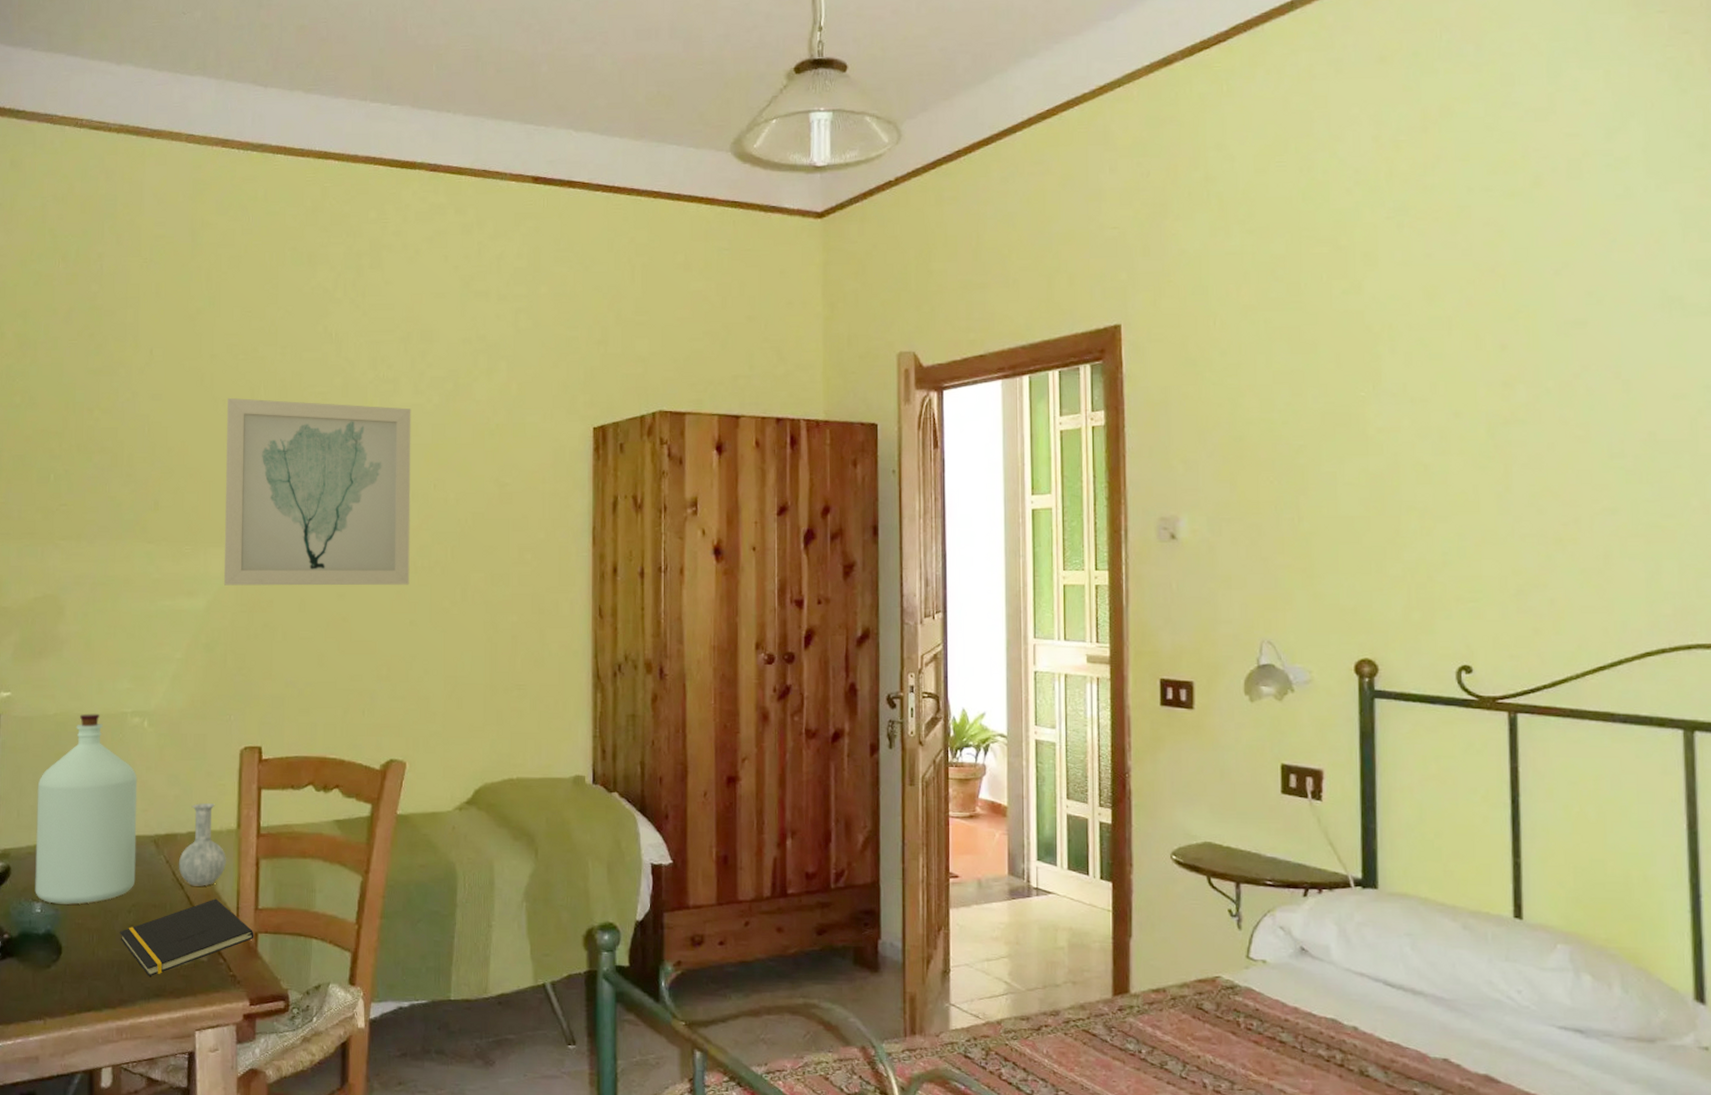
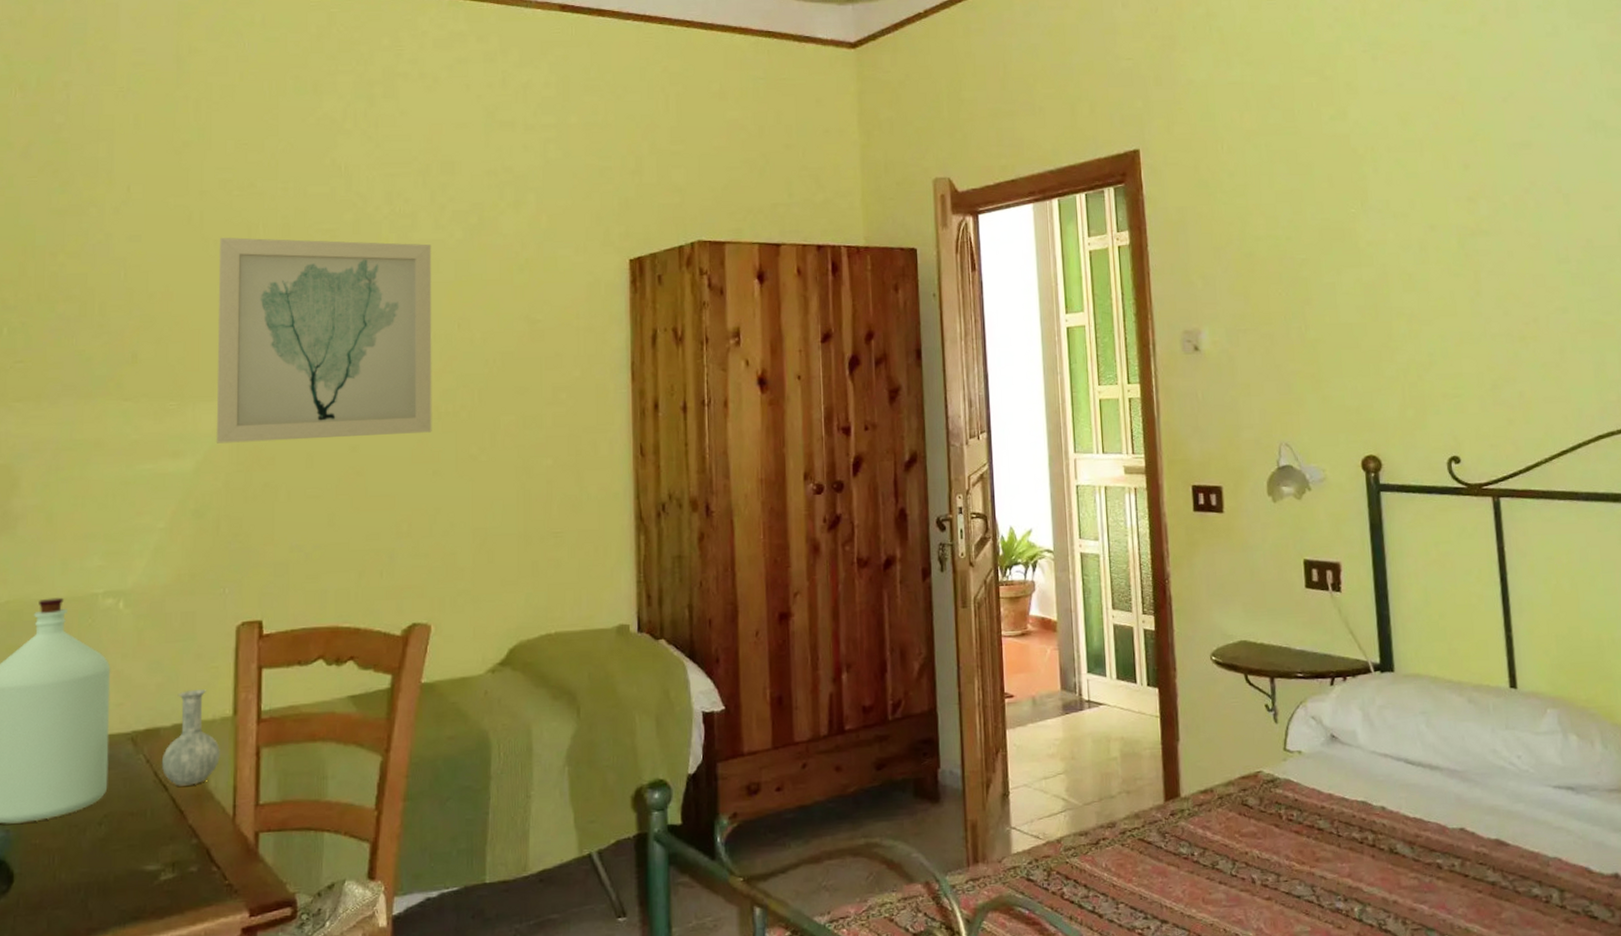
notepad: present [119,899,254,977] -> none [87,798,254,898]

